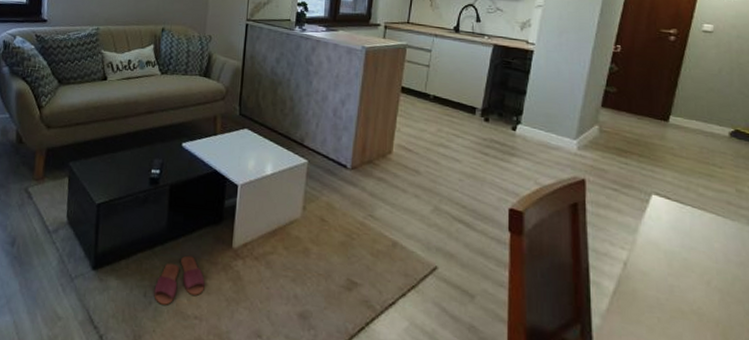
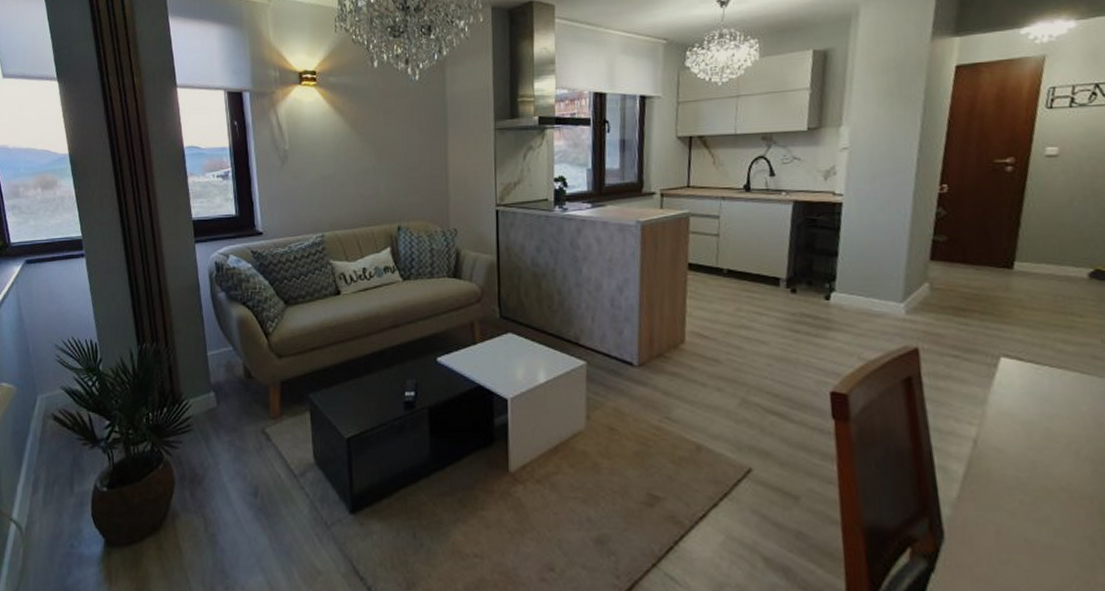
slippers: present [154,255,205,305] -> none [424,486,482,545]

